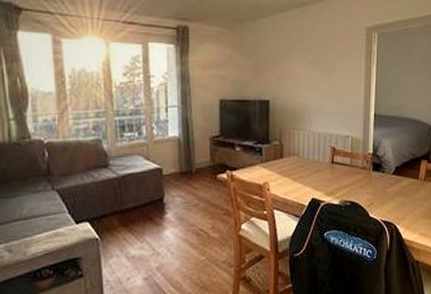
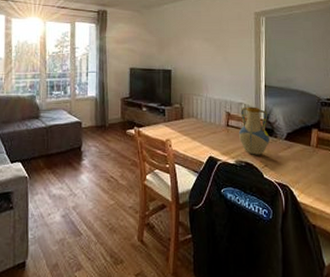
vase: none [344,139,377,193] -> present [238,106,270,155]

